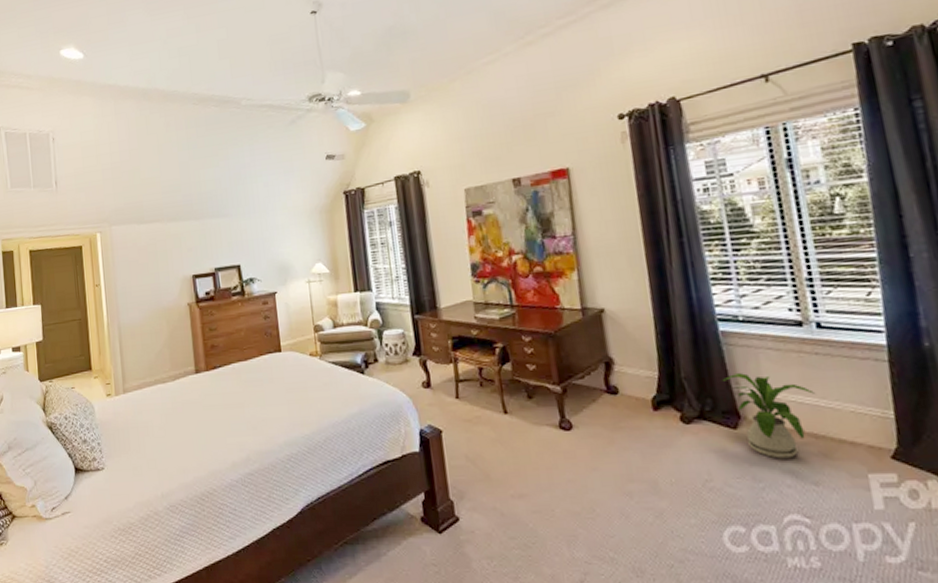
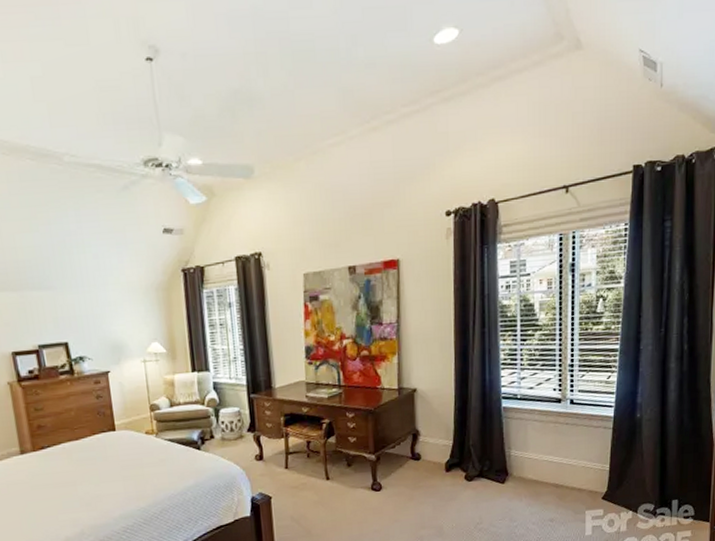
house plant: present [722,373,815,459] -> none [499,440,561,504]

